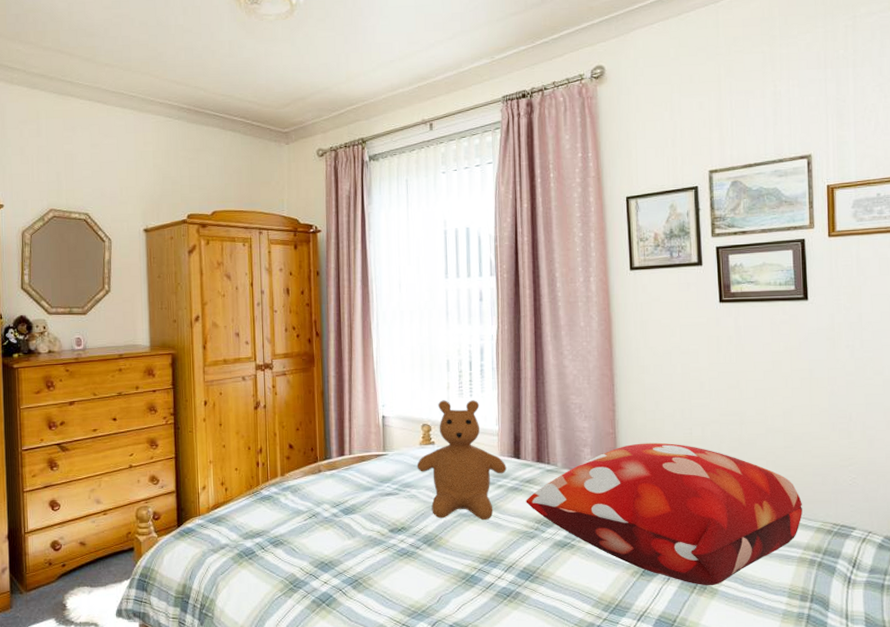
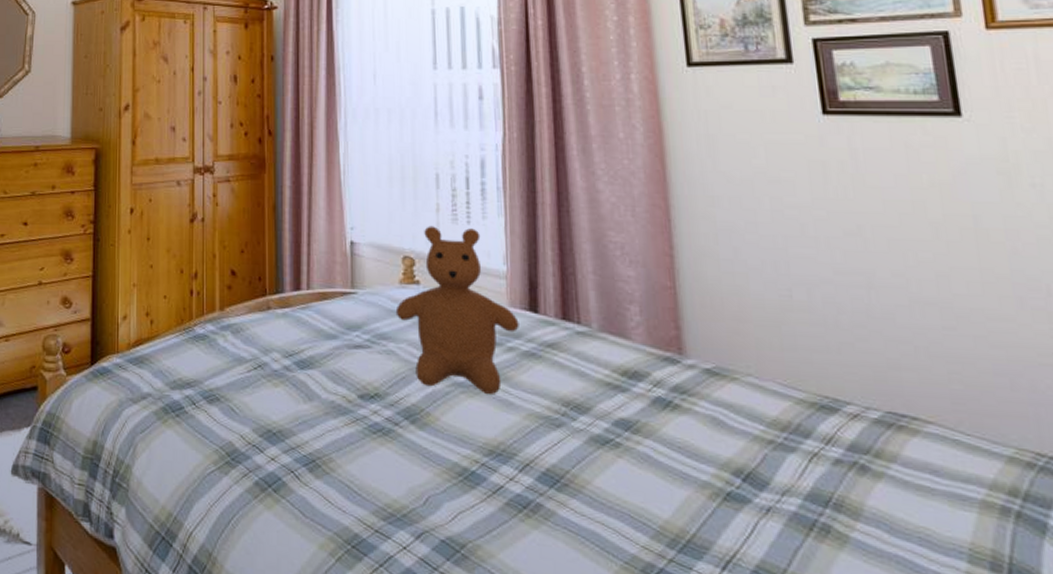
decorative pillow: present [526,442,802,586] -> none [547,304,982,530]

